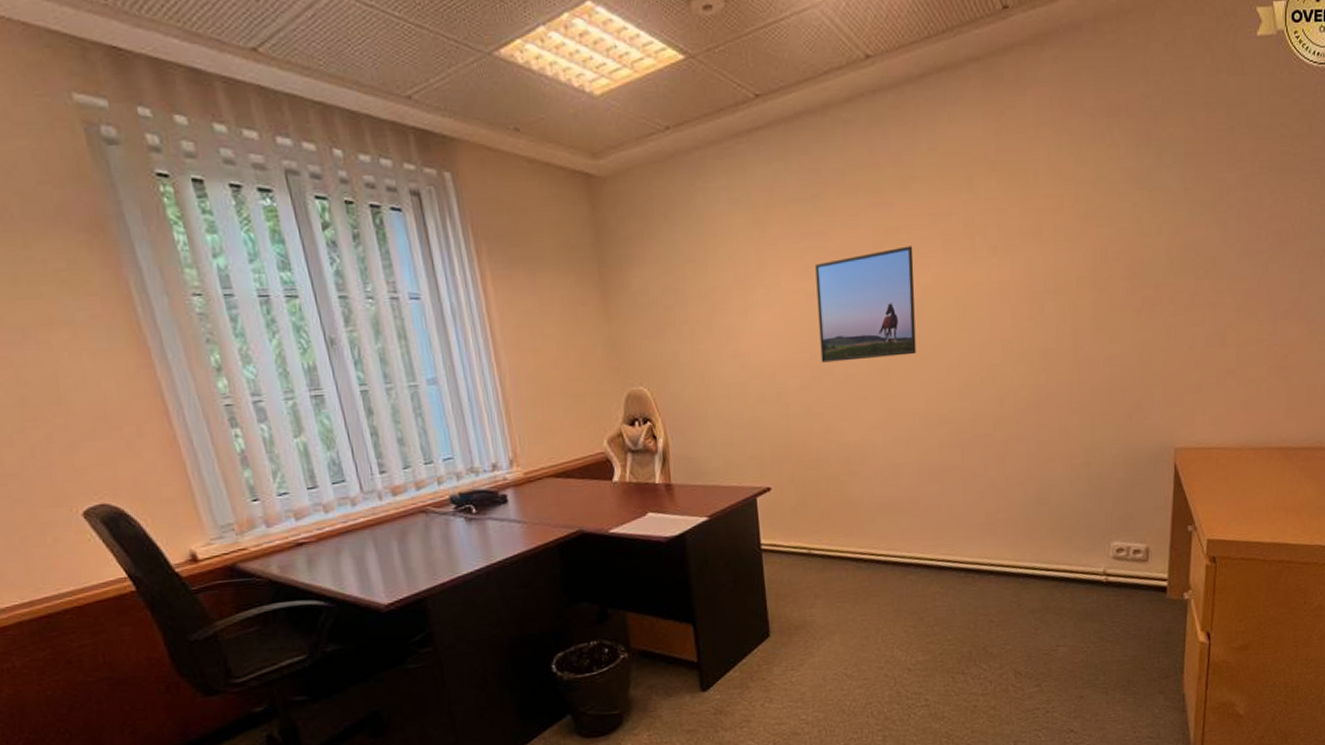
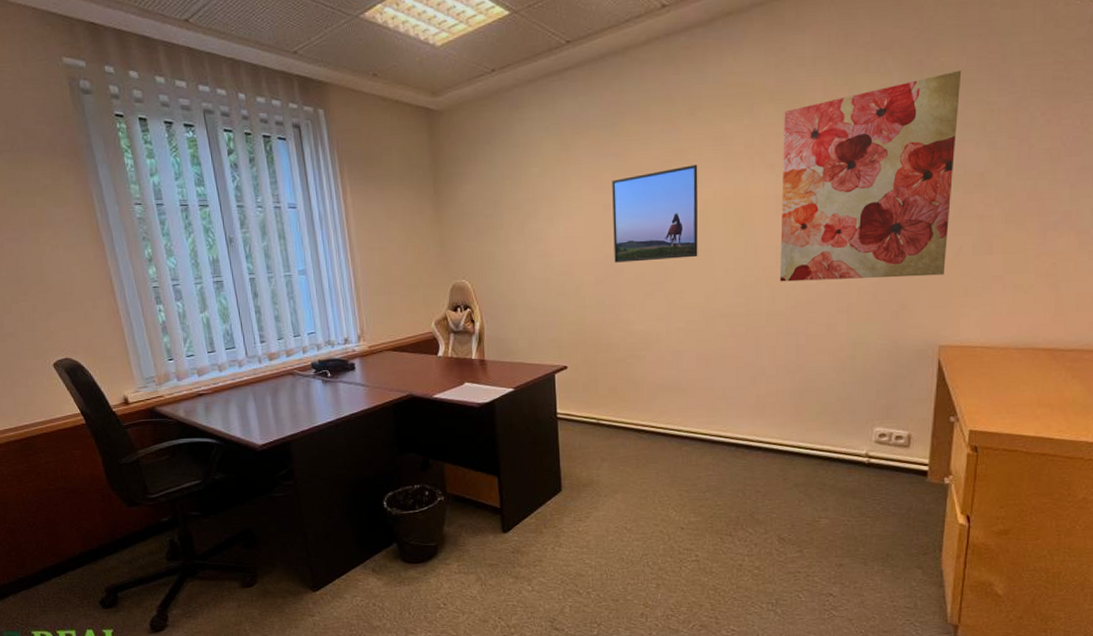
wall art: none [1005,142,1190,382] -> present [779,70,962,282]

